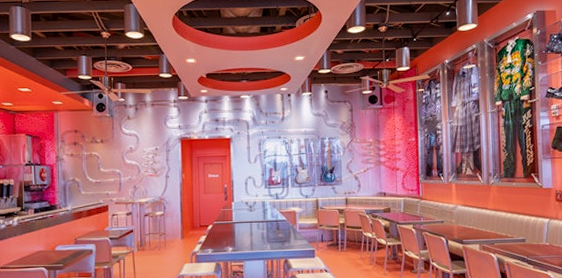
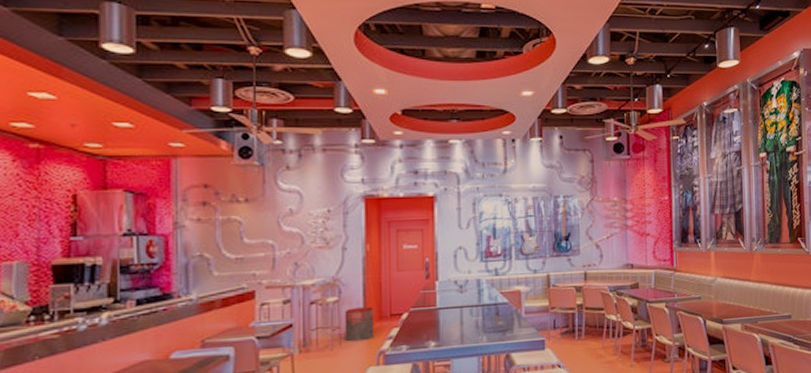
trash can: none [168,219,189,245] -> present [344,306,374,342]

